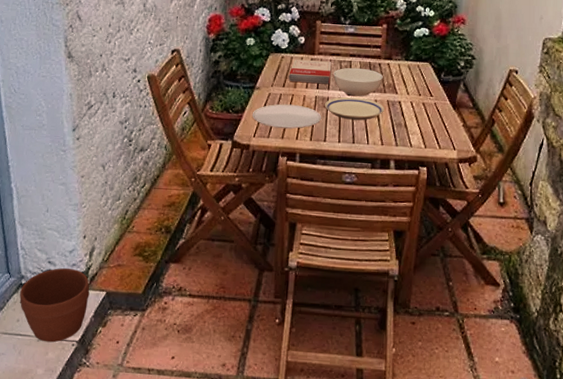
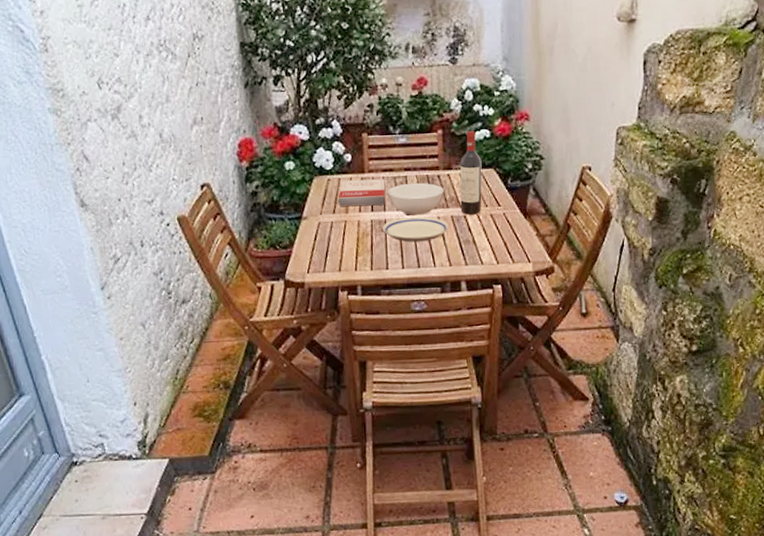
flowerpot: present [19,267,90,343] -> none [73,439,151,519]
plate: present [252,104,322,129] -> none [302,232,381,260]
wine bottle: none [396,28,419,101] -> present [460,131,482,215]

